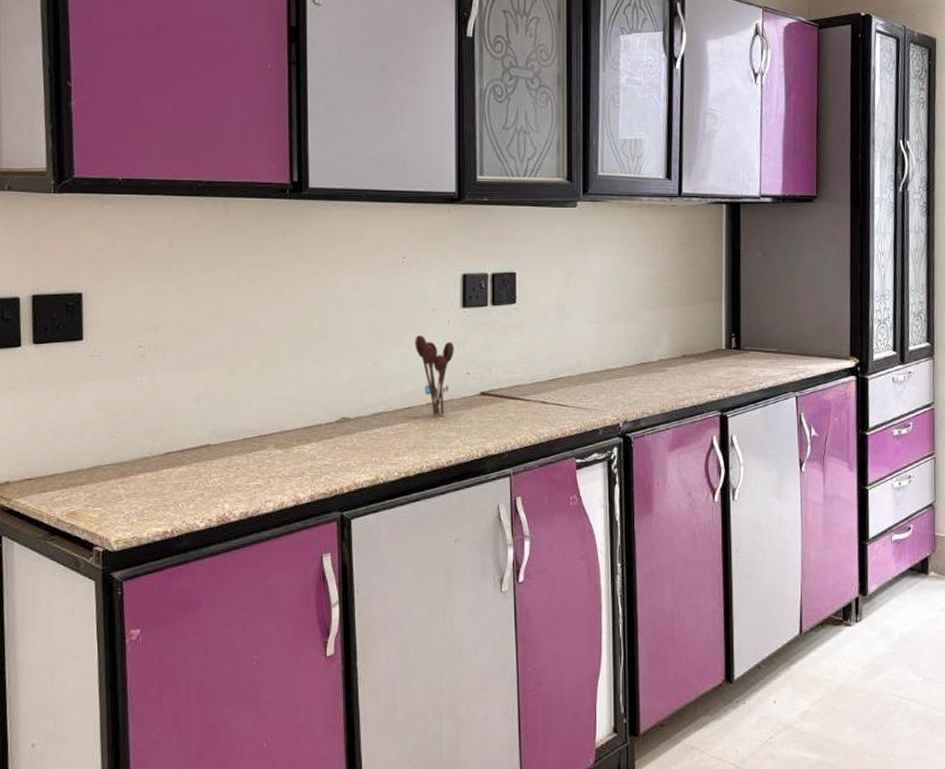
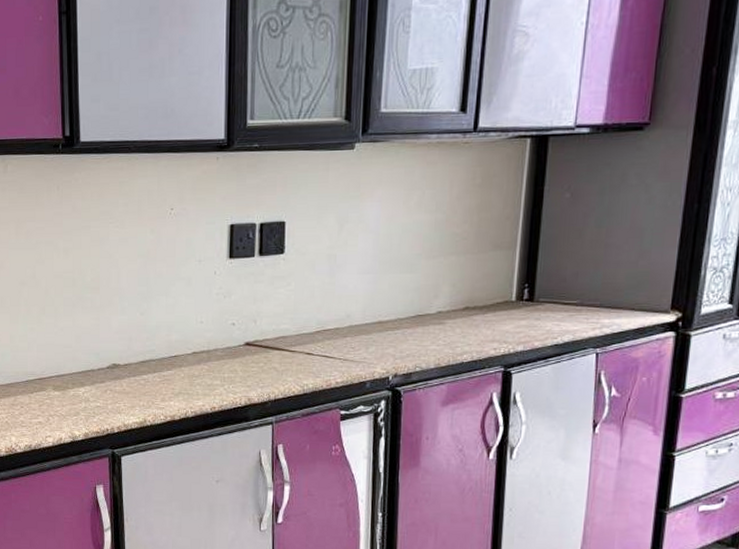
utensil holder: present [415,335,454,416] -> none [181,286,220,364]

